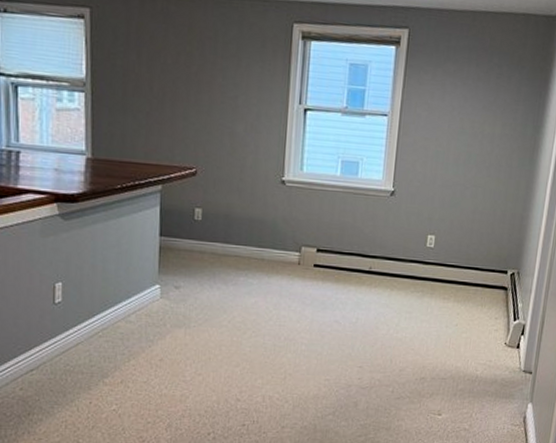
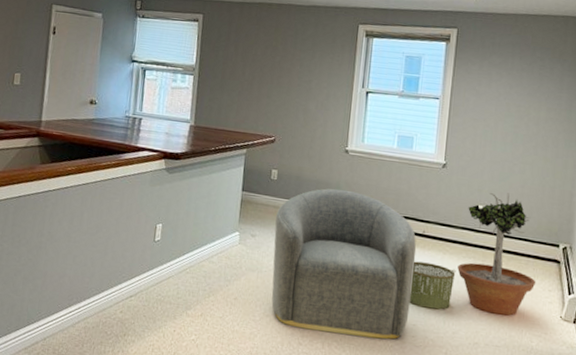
armchair: none [202,226,363,385] -> present [271,188,417,339]
basket: none [355,300,404,349] -> present [409,261,456,310]
potted tree: none [405,220,484,347] -> present [457,192,536,316]

